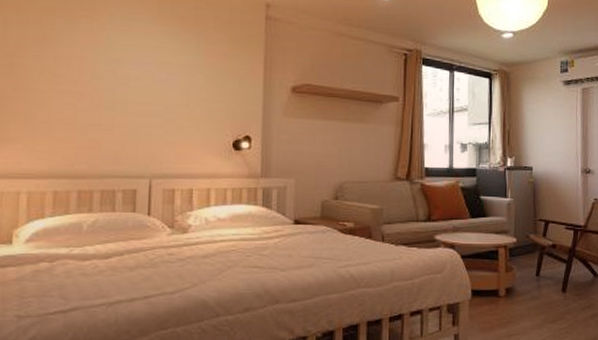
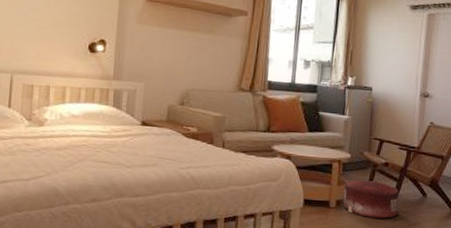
pouf: none [512,265,572,304] -> present [343,180,400,219]

